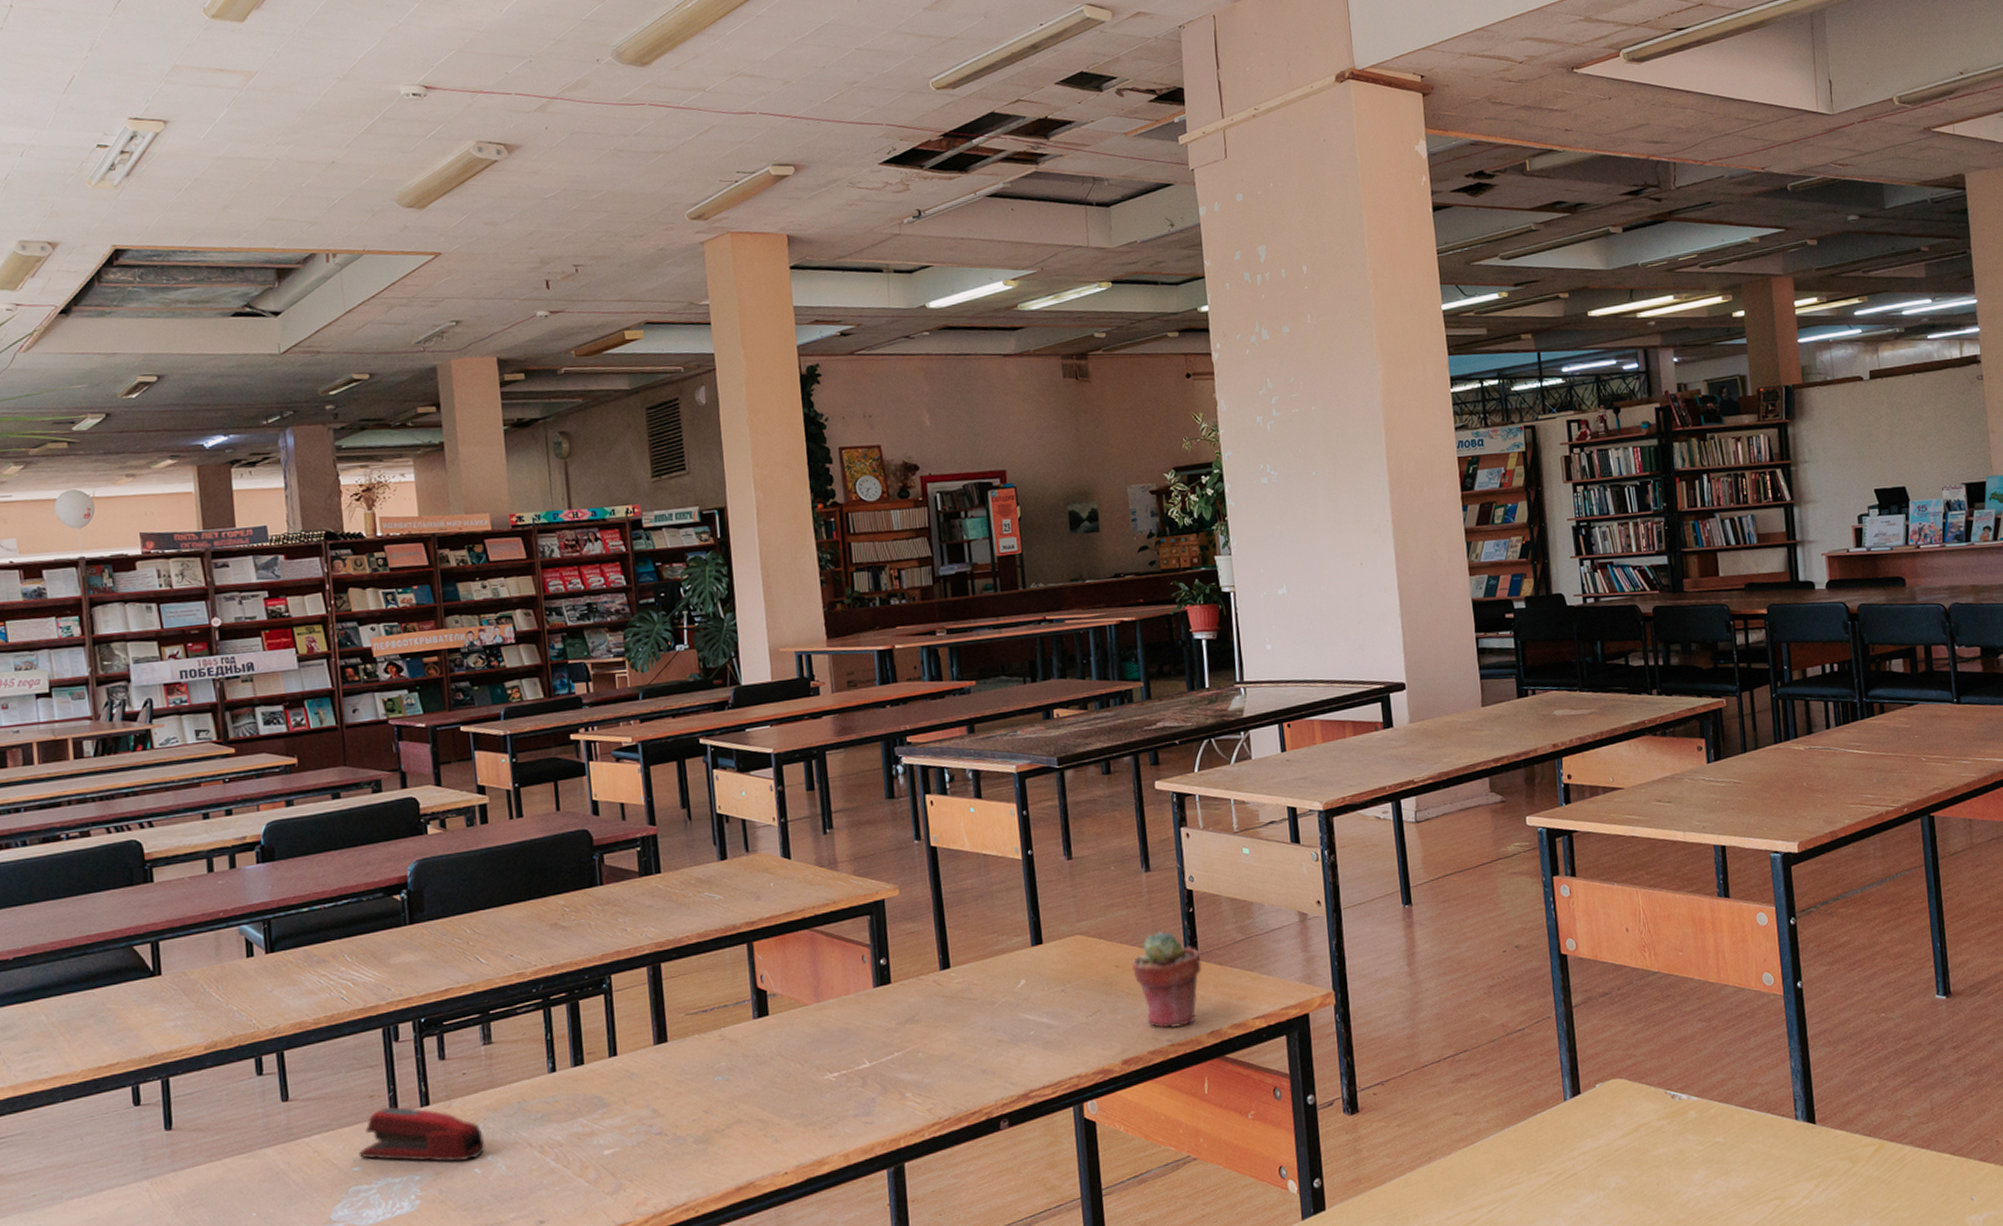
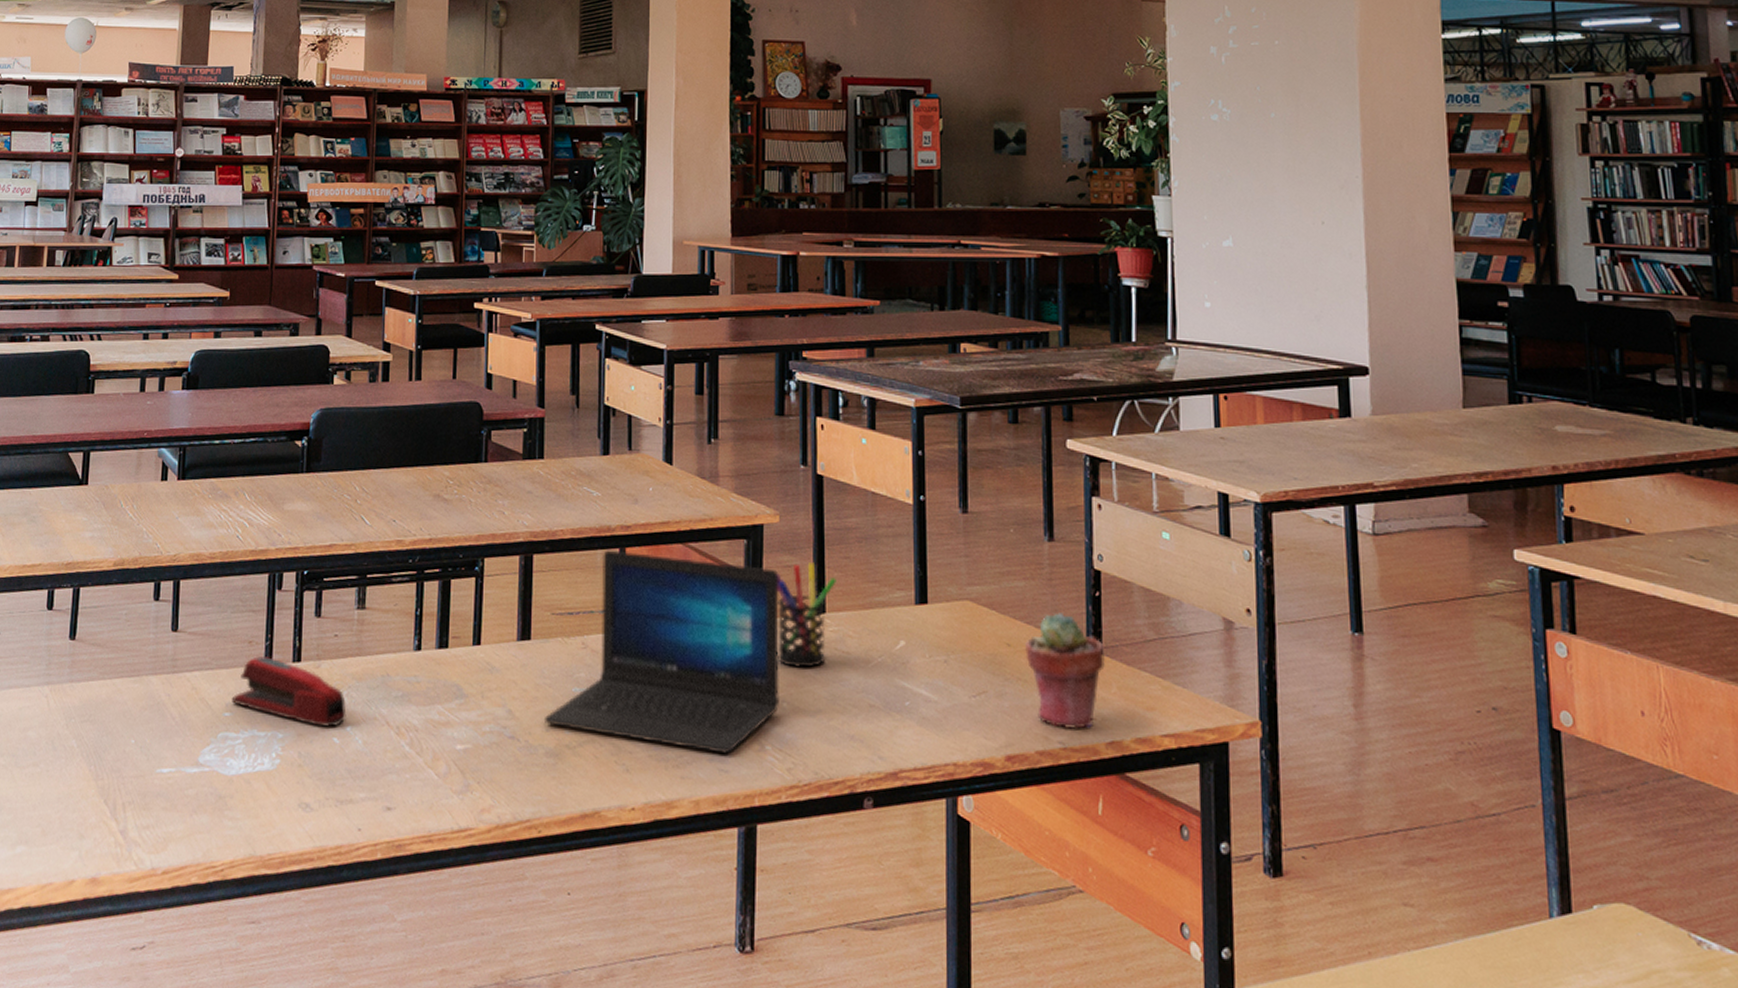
laptop: none [689,937,915,1115] -> present [543,550,779,754]
pen holder: none [902,926,958,1021] -> present [778,562,836,668]

